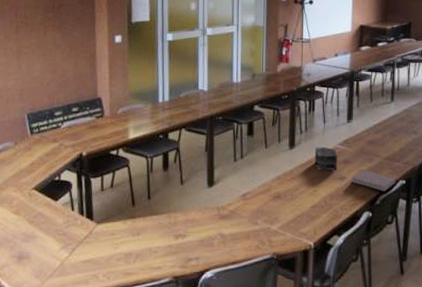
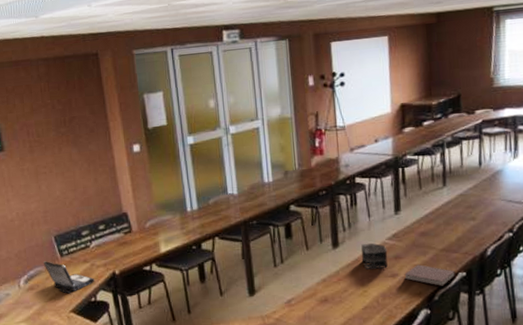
laptop: none [12,137,61,171] -> present [43,261,94,294]

